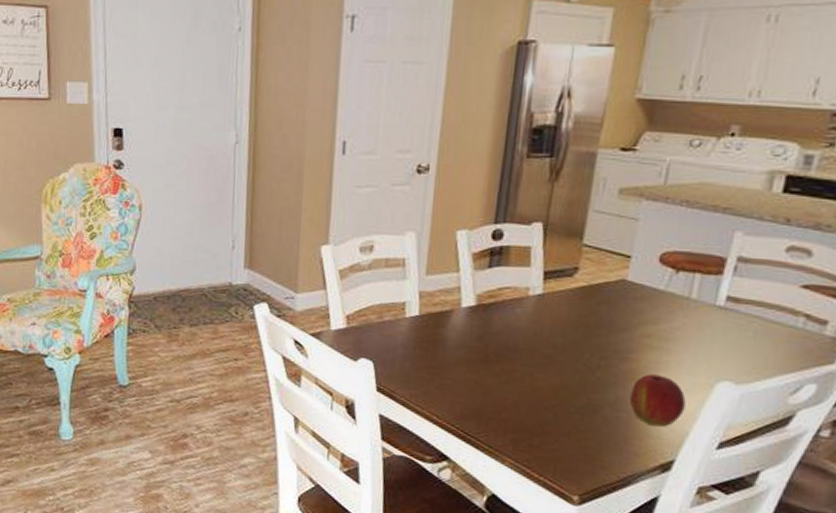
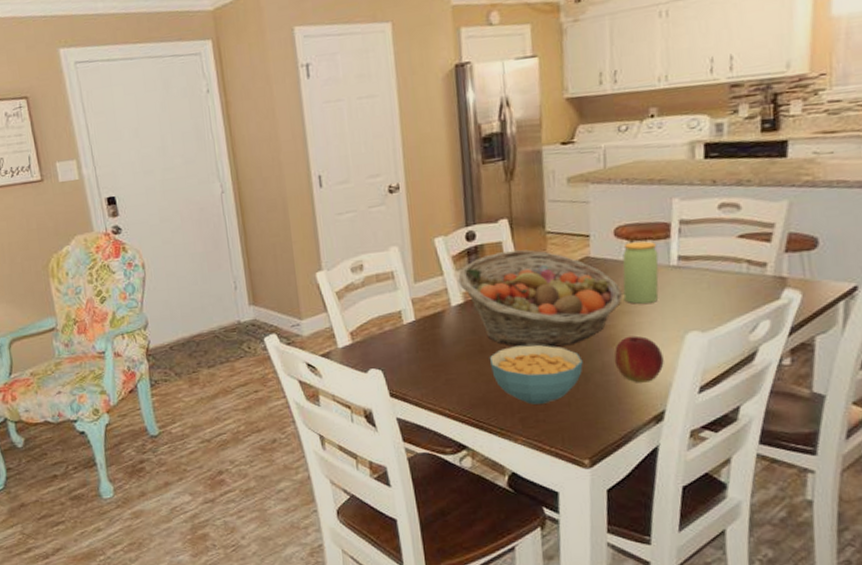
fruit basket: none [474,258,654,372] -> present [458,249,622,348]
cereal bowl: none [491,362,594,429] -> present [489,344,583,405]
jar: none [655,272,706,342] -> present [622,241,659,304]

